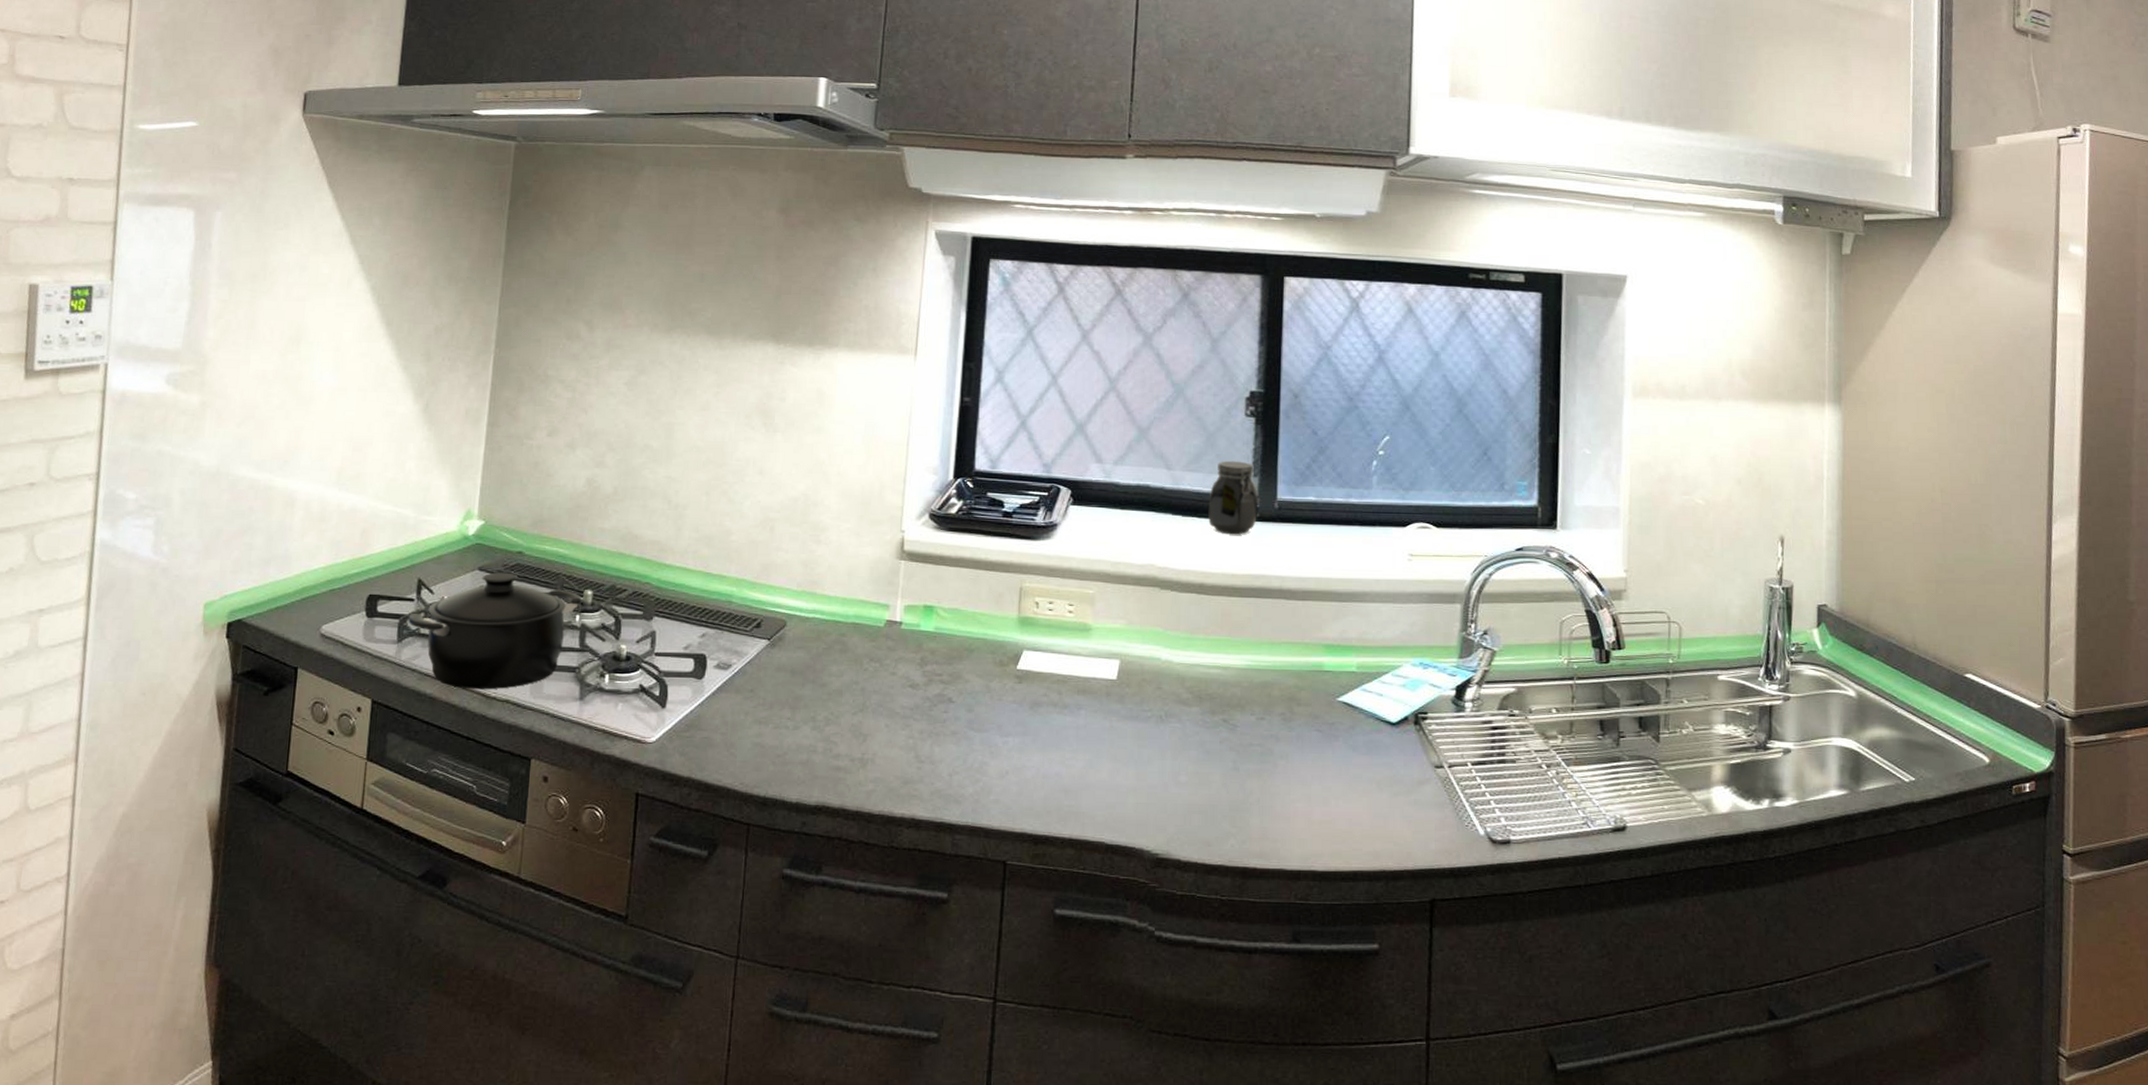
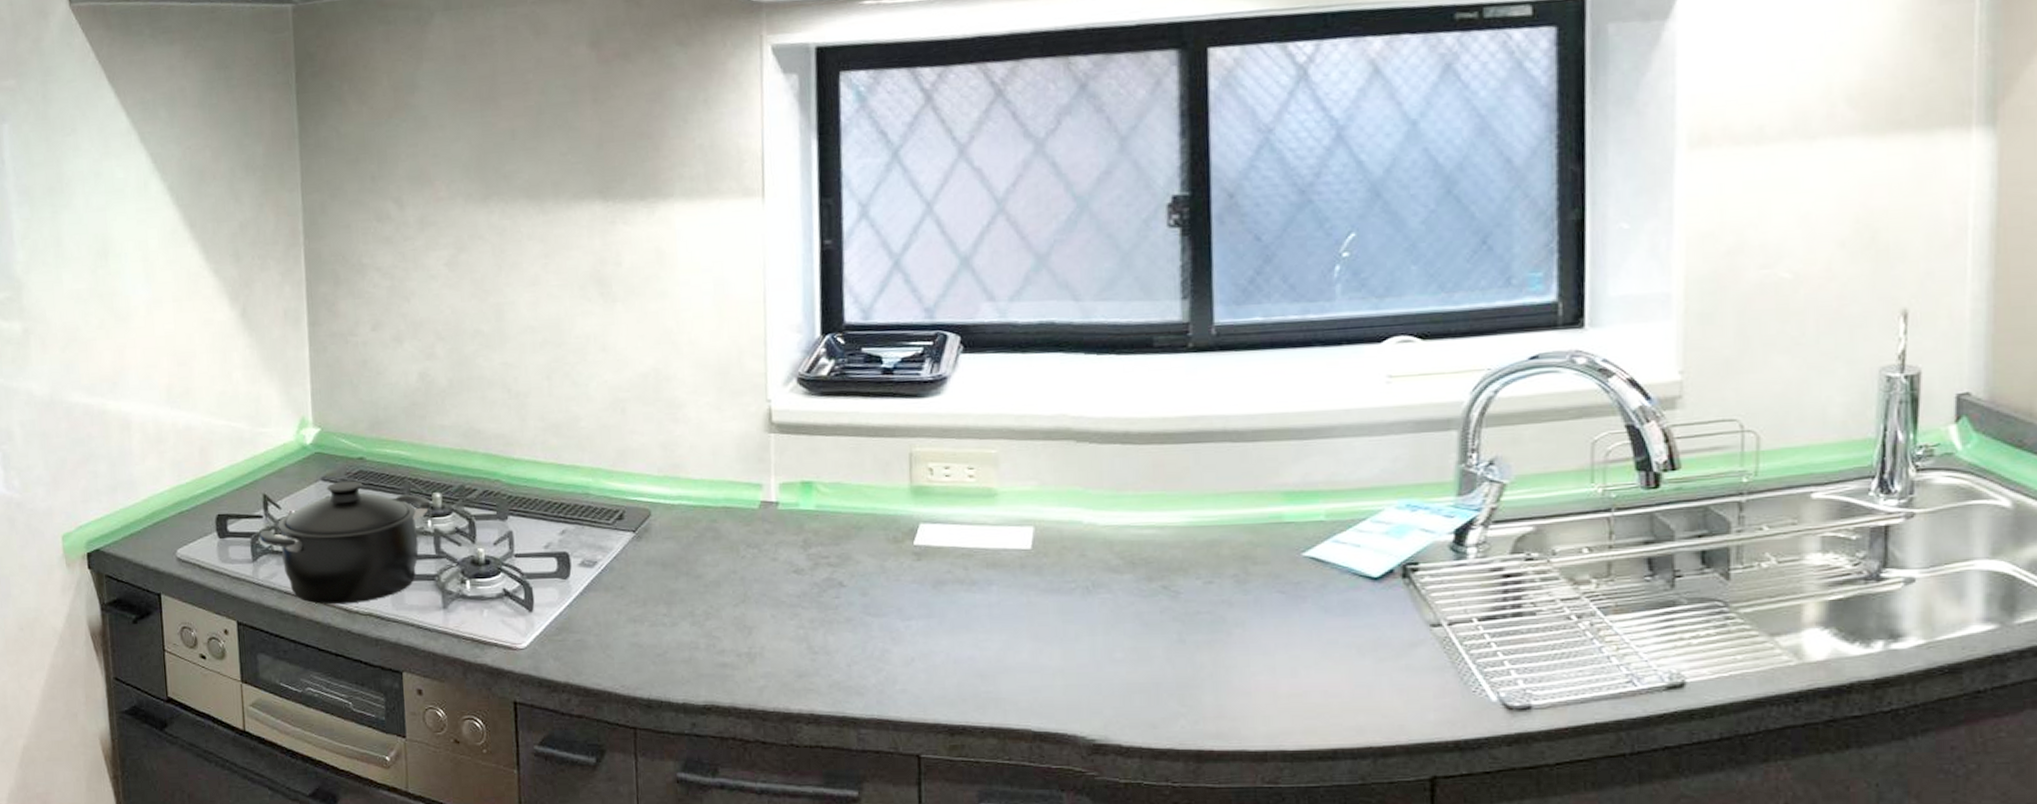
jar: present [1208,460,1257,534] -> none [1128,282,1190,370]

